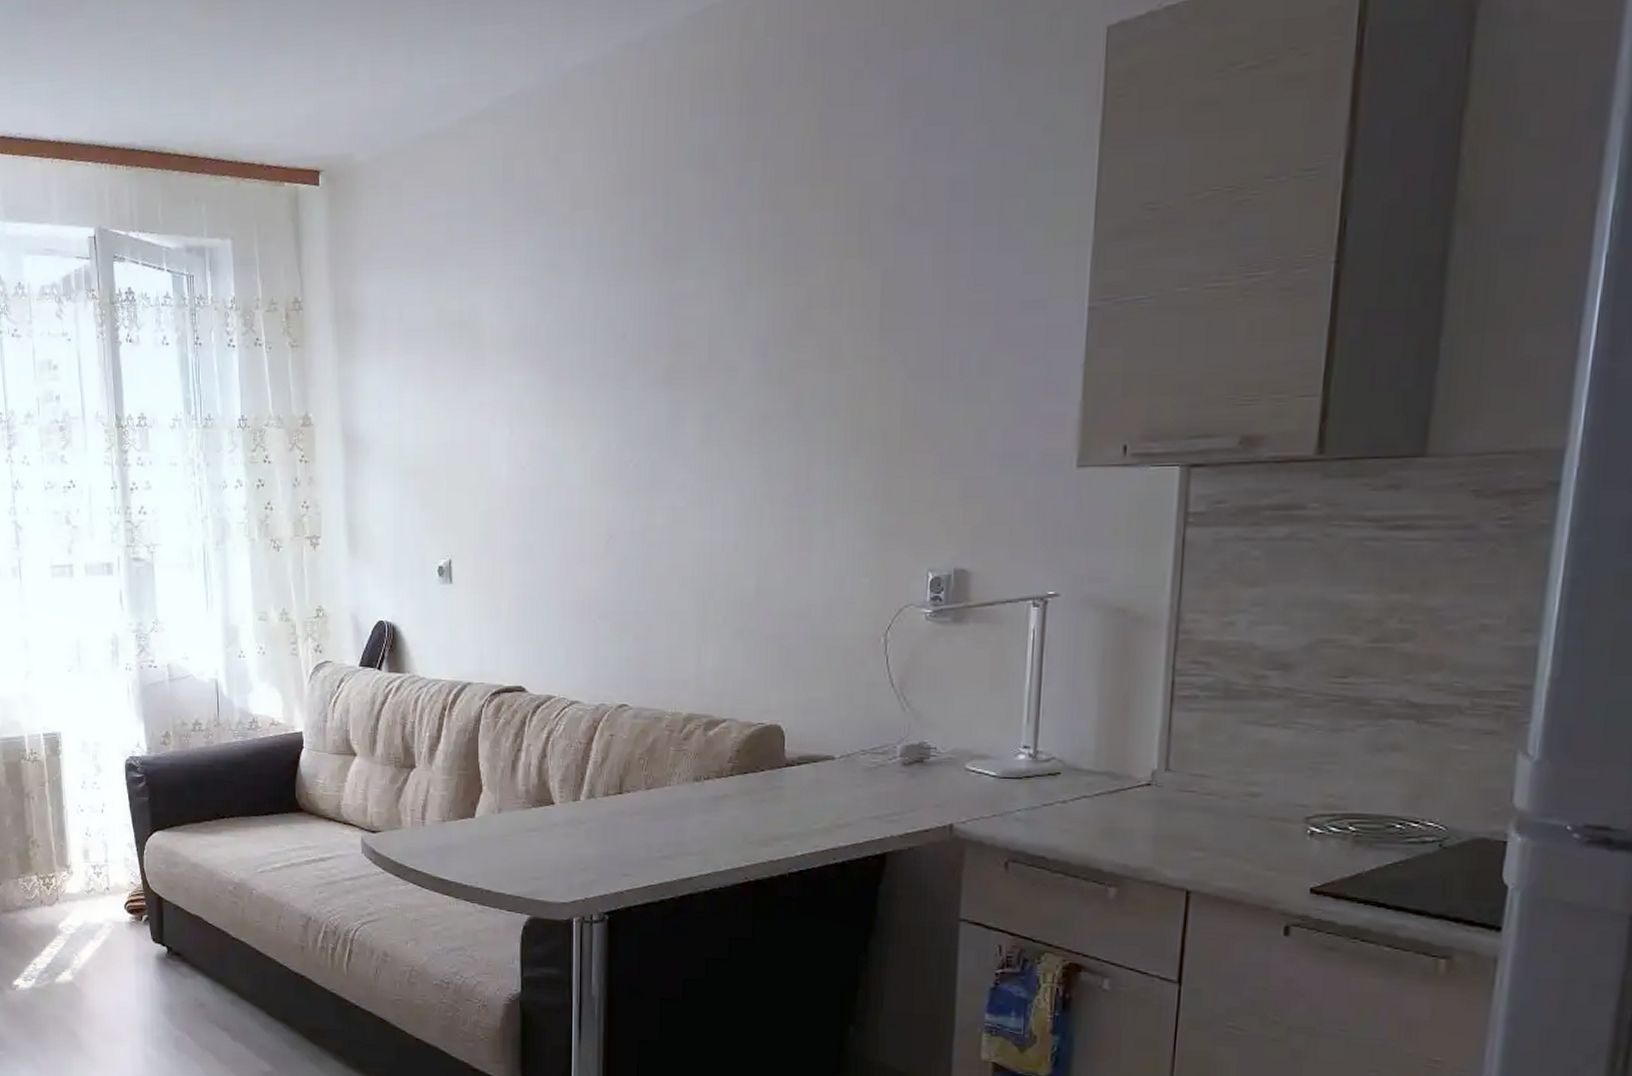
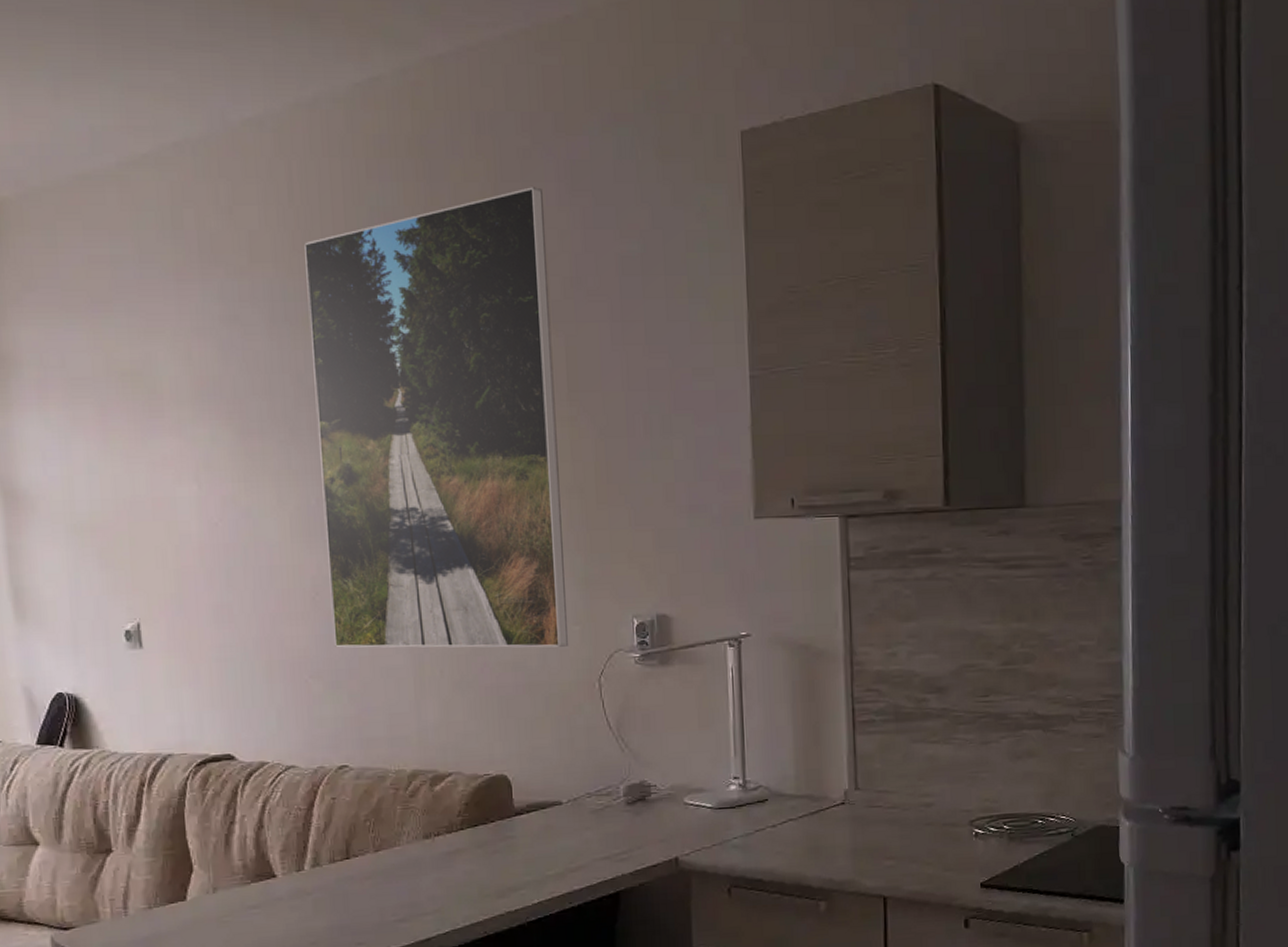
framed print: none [623,110,871,599] -> present [304,187,569,648]

